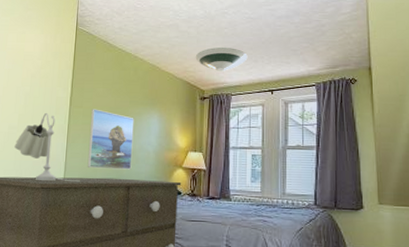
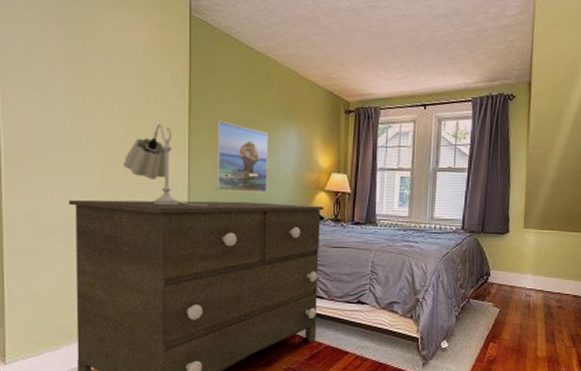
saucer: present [195,48,248,71] -> none [339,50,400,80]

